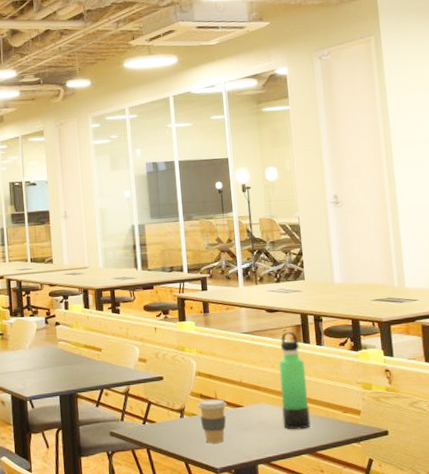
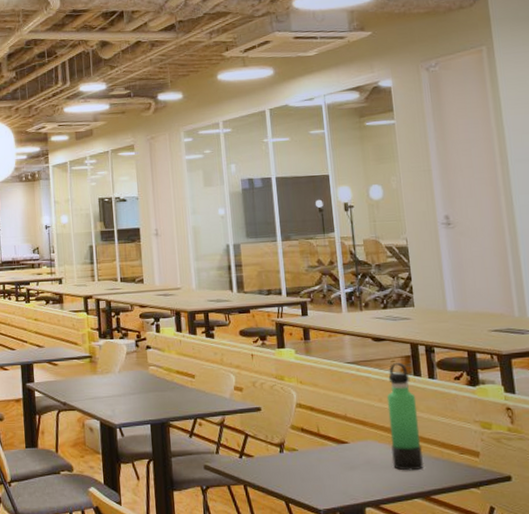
coffee cup: present [198,398,227,444] -> none [298,433,331,482]

